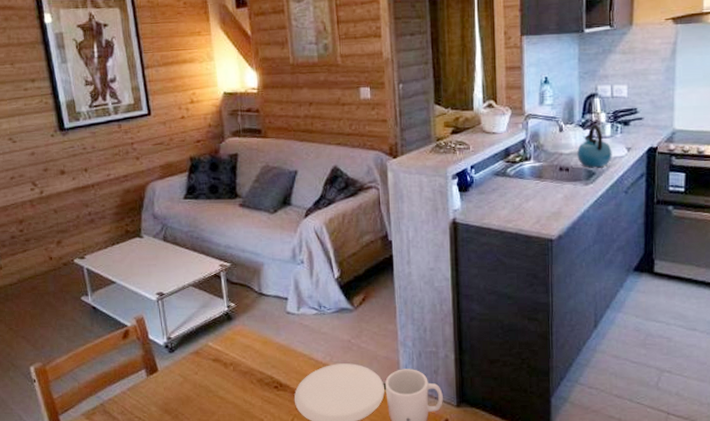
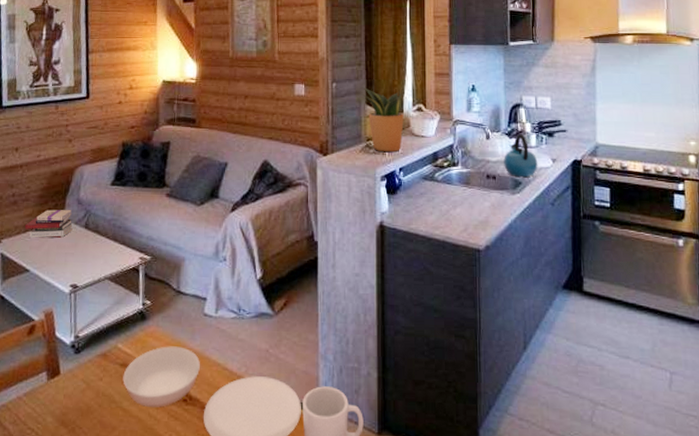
books: none [105,225,152,253] -> present [24,209,73,238]
bowl: none [216,342,287,395] -> present [123,346,200,408]
potted plant: none [430,87,474,151] -> present [362,87,404,153]

